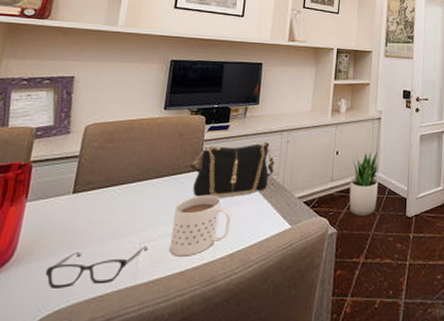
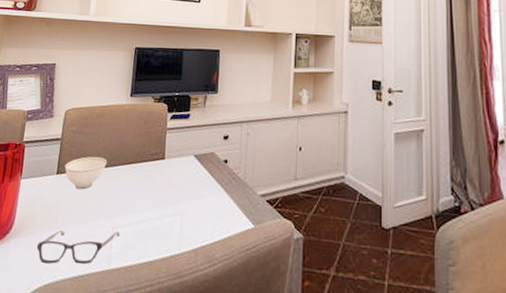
bowl: none [83,172,136,208] -> present [64,156,108,190]
mug: present [169,194,232,256] -> none [138,184,195,247]
handbag: present [189,141,275,198] -> none [154,132,236,189]
planter: present [349,151,379,216] -> none [315,149,347,222]

